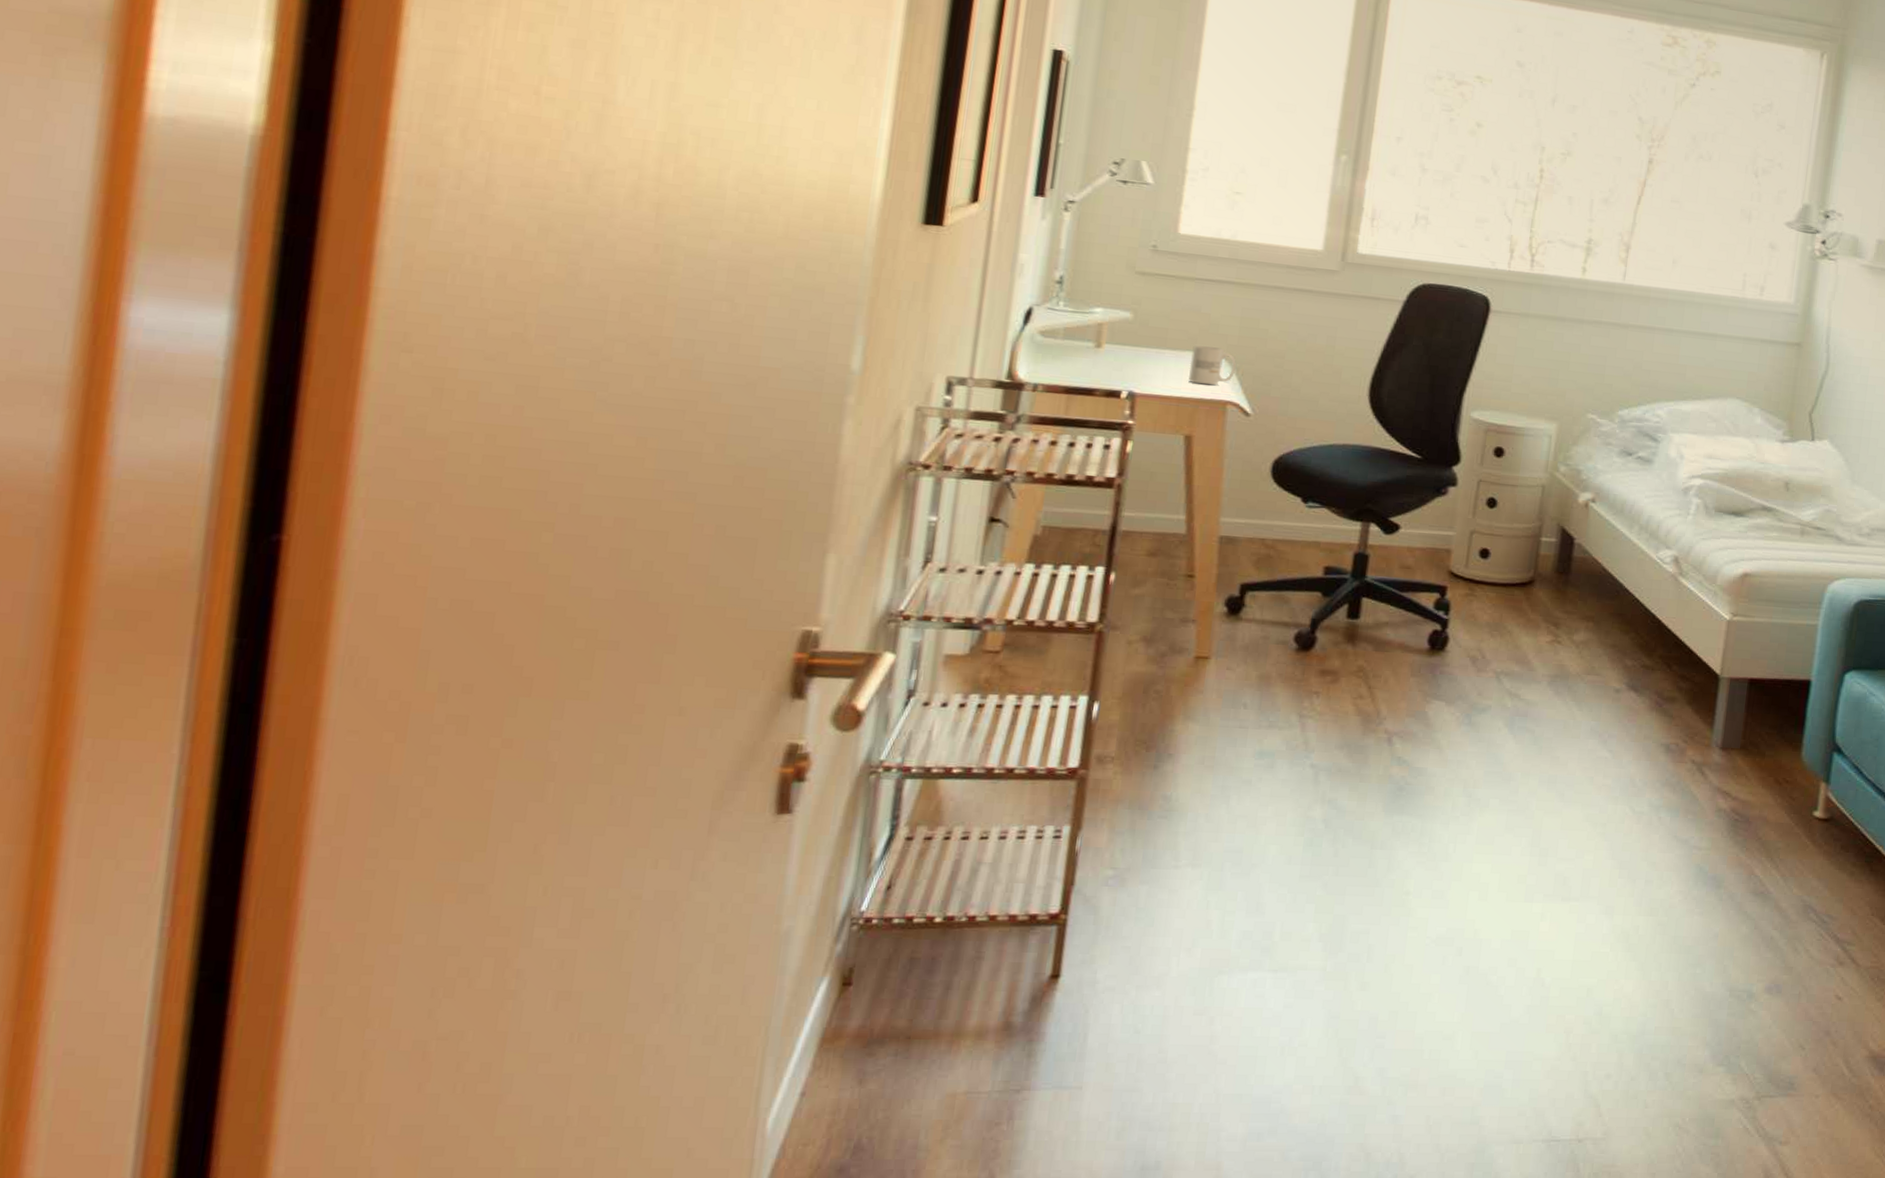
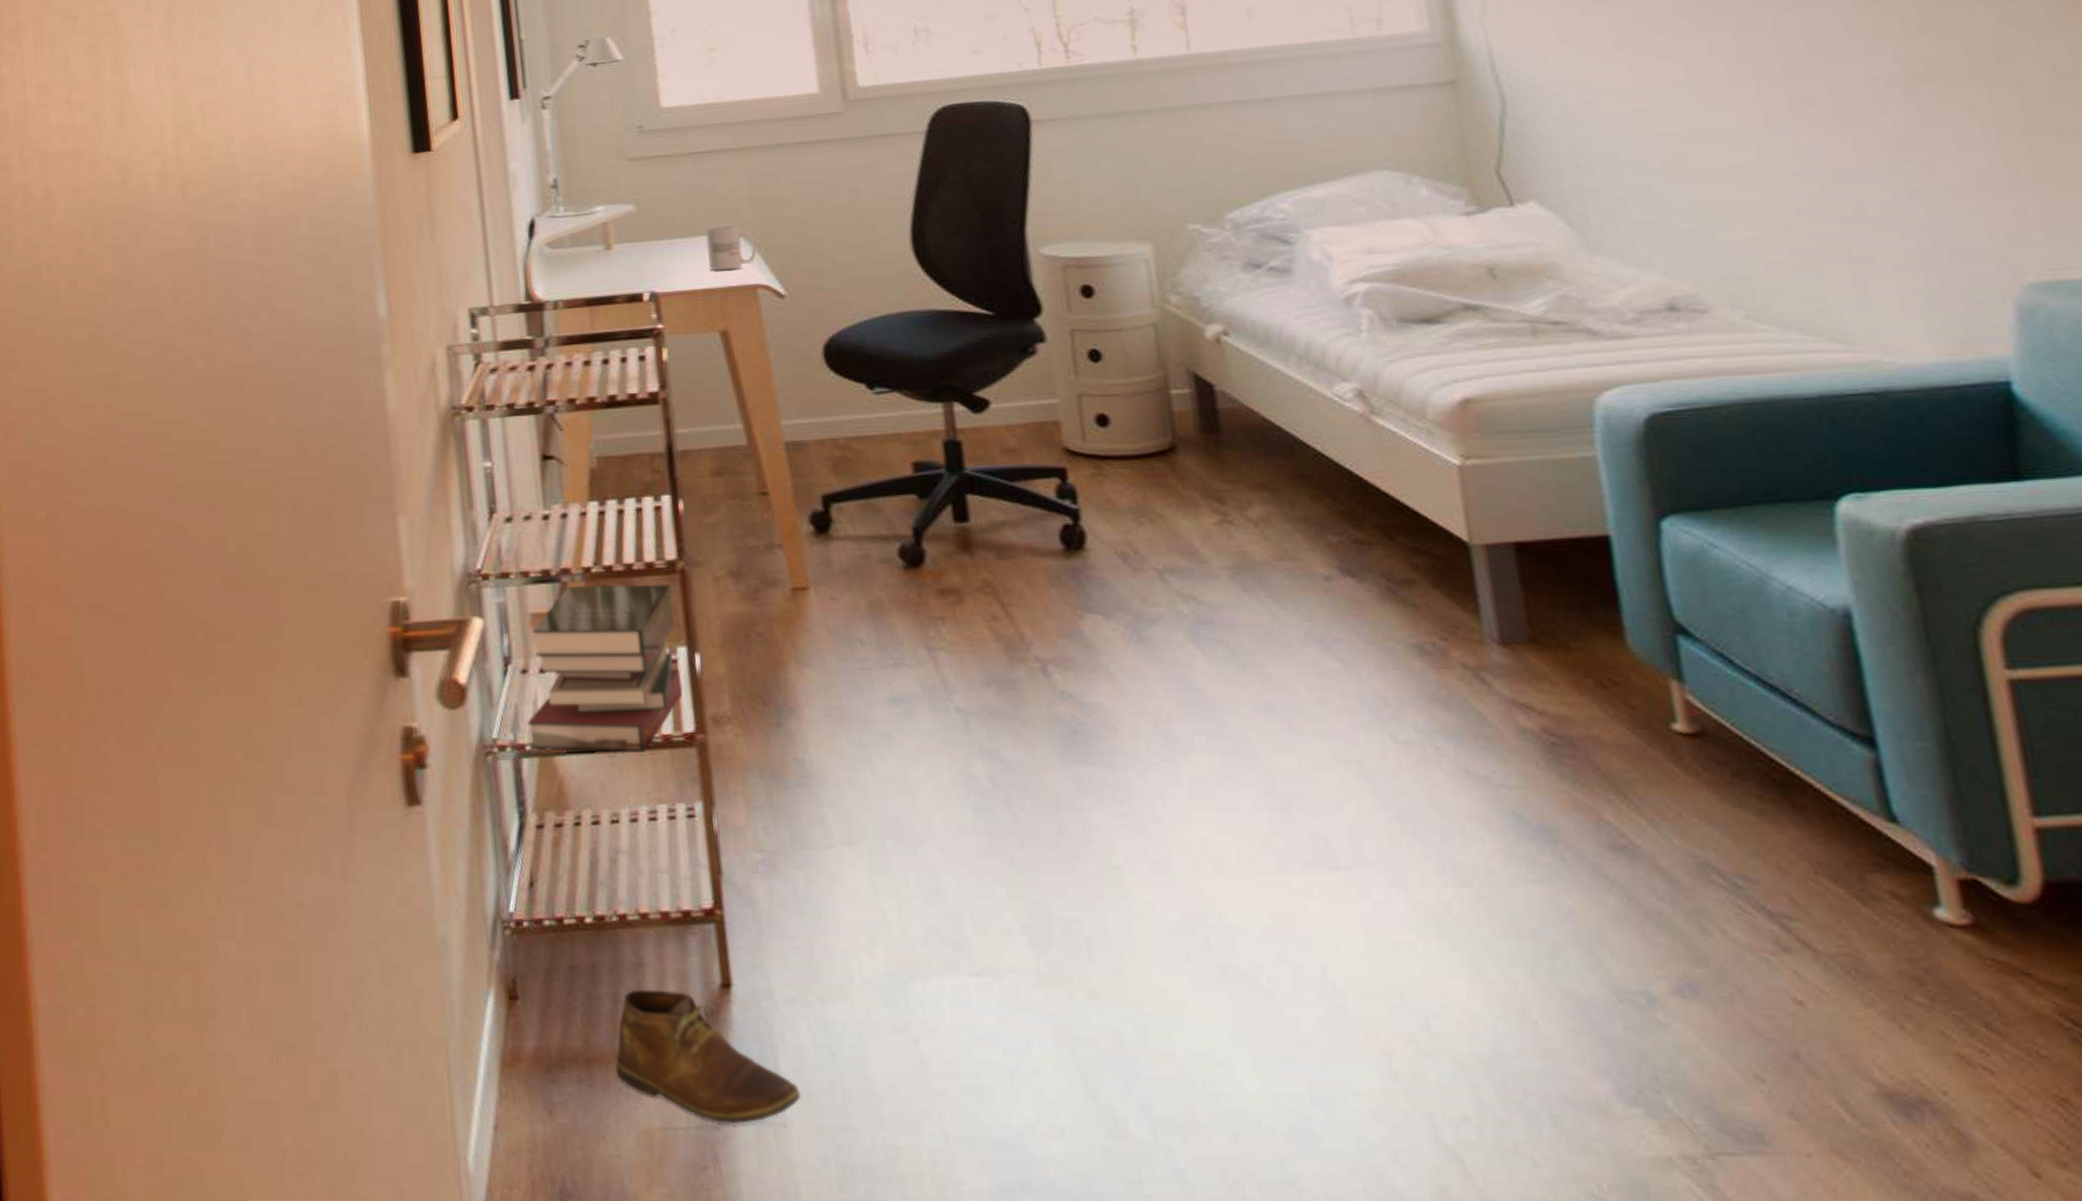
books: none [916,634,1087,781] -> present [528,584,683,753]
boot: none [933,978,1101,1087] -> present [615,989,801,1124]

